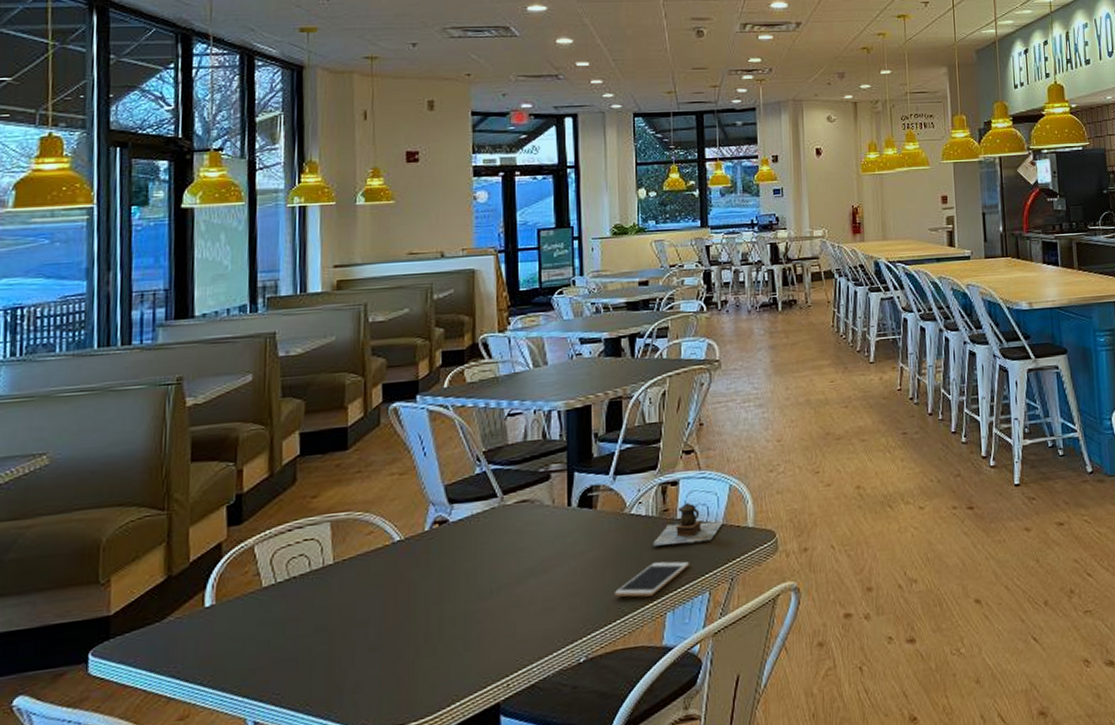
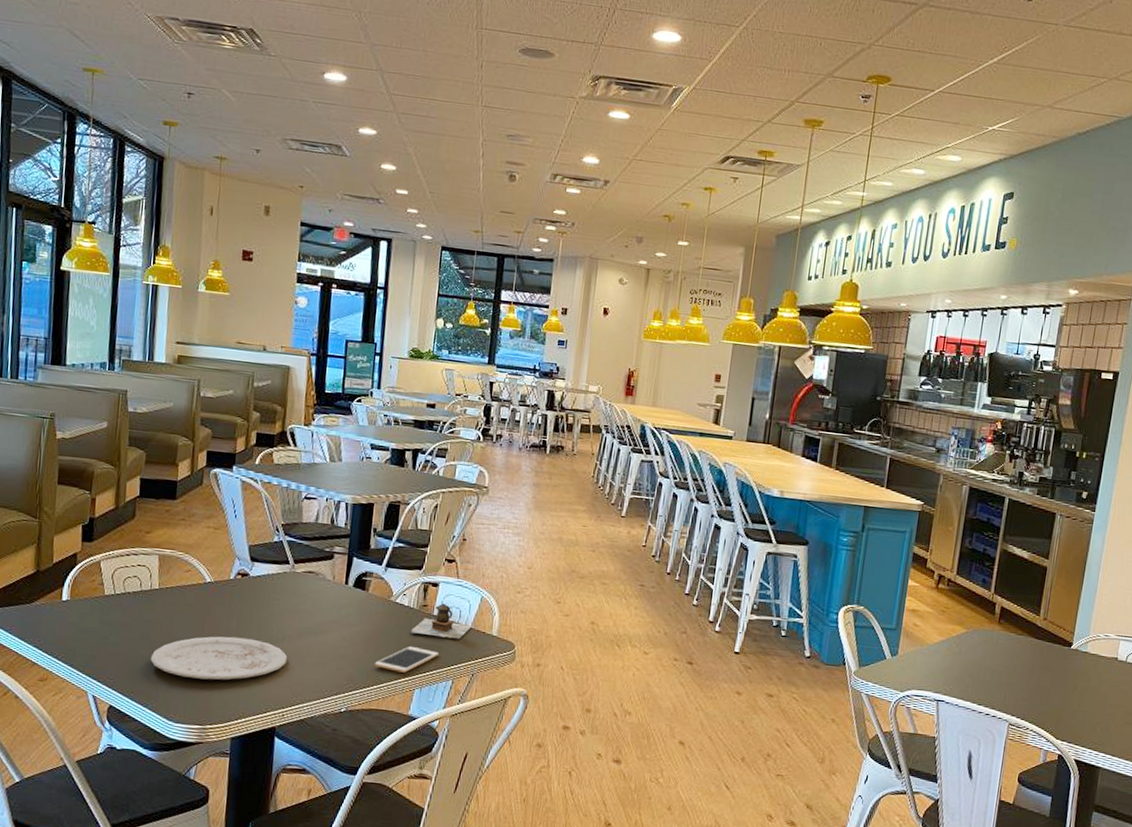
plate: none [329,598,507,669] -> present [150,636,288,680]

